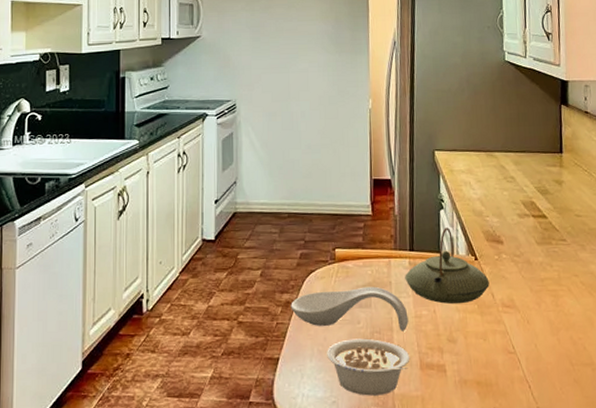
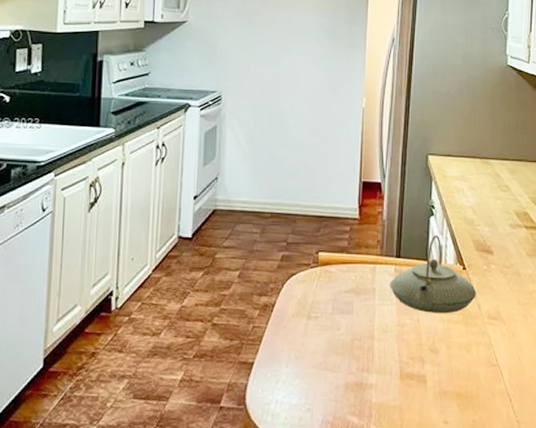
spoon rest: present [290,286,409,331] -> none [268,292,391,340]
legume: present [327,338,410,396] -> none [304,345,390,404]

